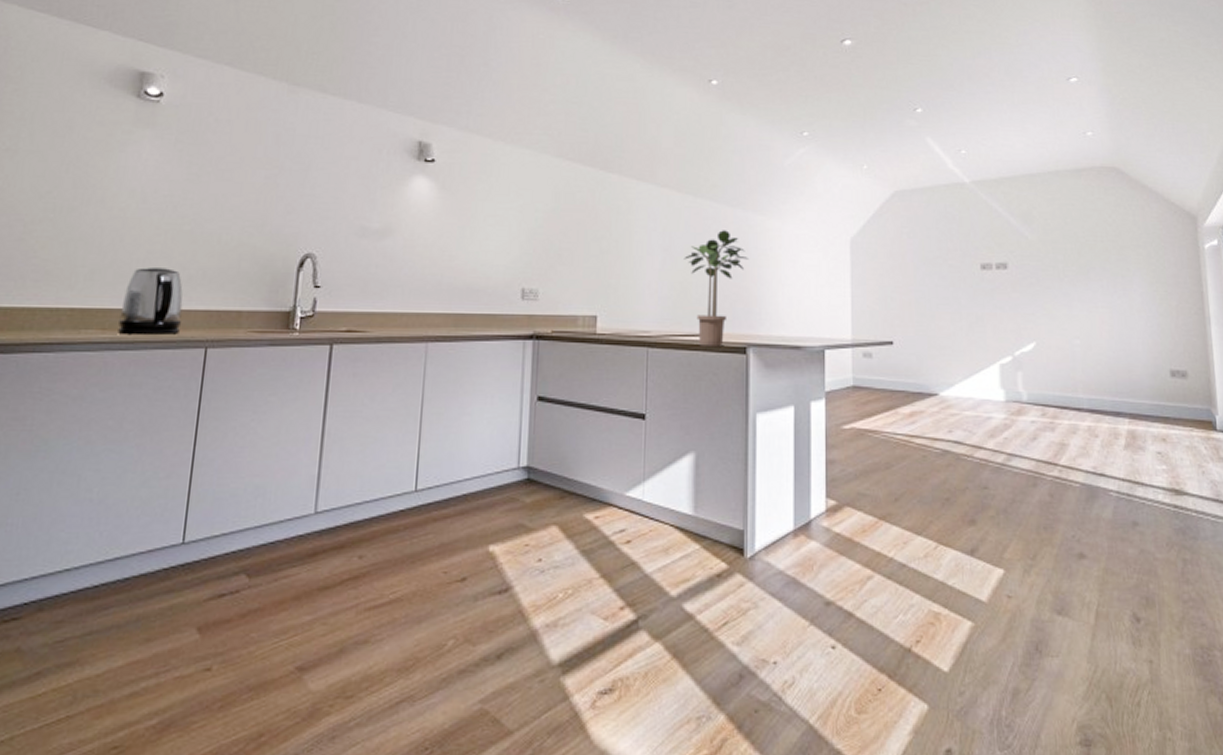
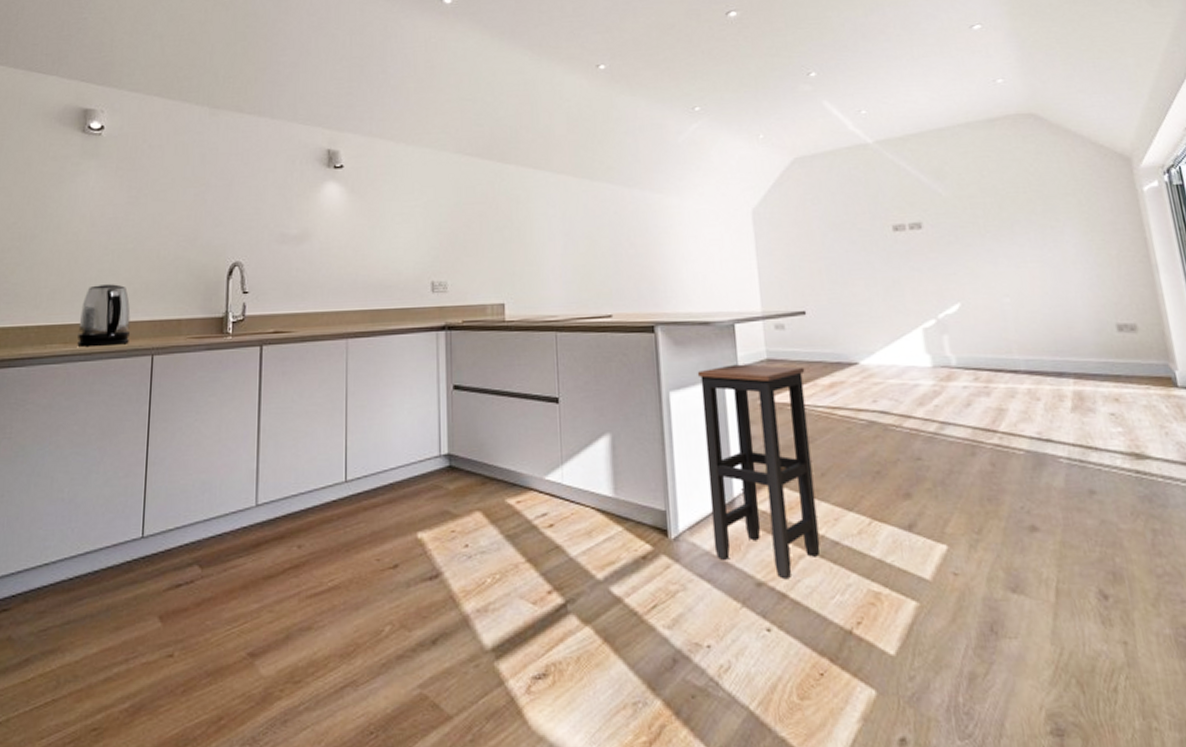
potted plant: present [684,230,748,347] -> none [585,211,649,328]
bar stool: none [785,389,888,599] -> present [697,364,821,580]

